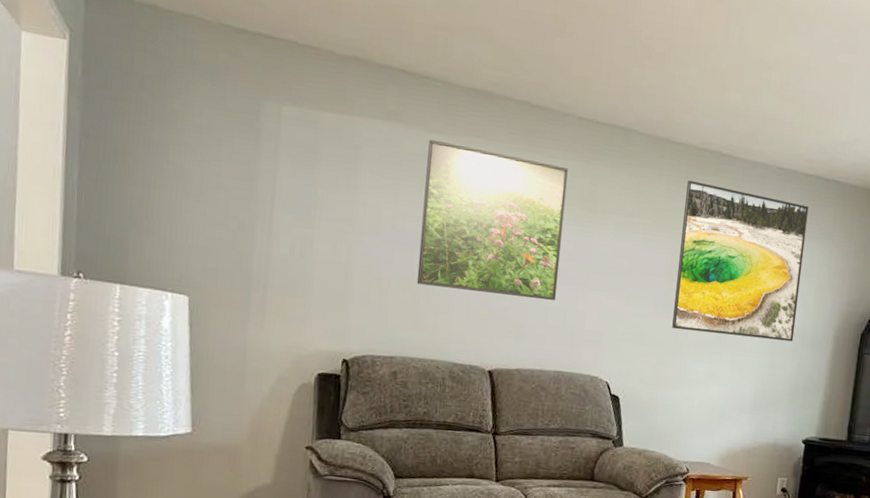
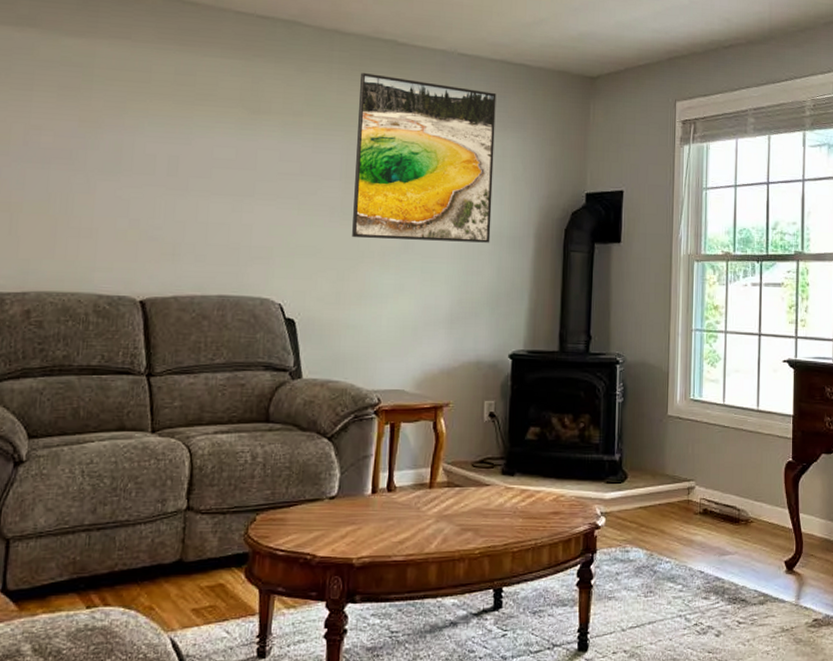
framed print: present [416,139,568,301] -> none [53,44,226,216]

